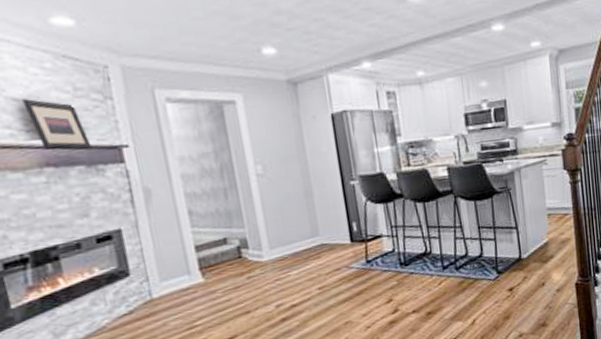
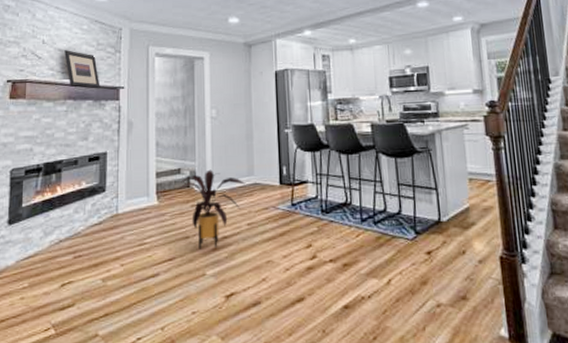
house plant: none [226,235,310,323] -> present [177,169,245,249]

